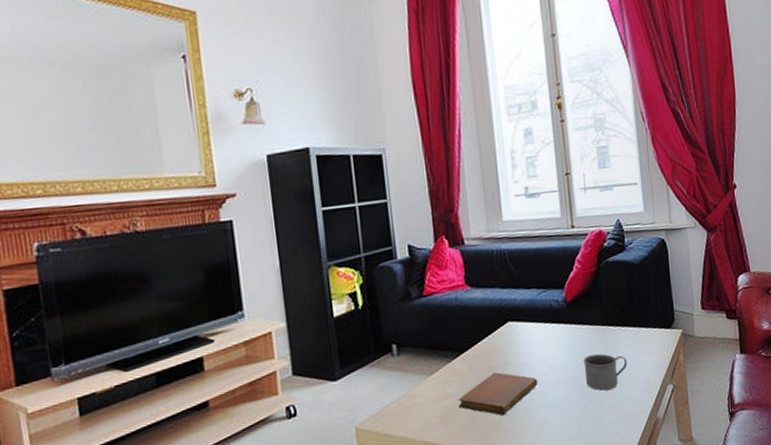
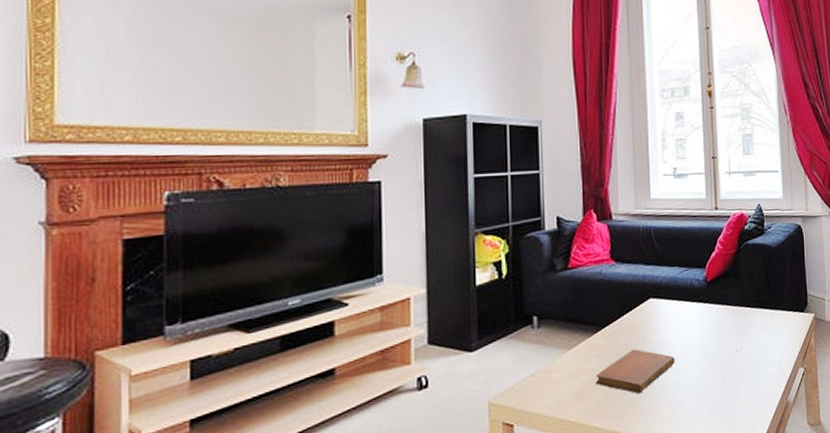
mug: present [583,353,628,391] -> none [720,334,762,372]

